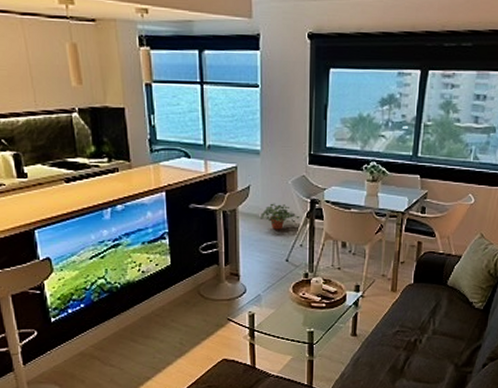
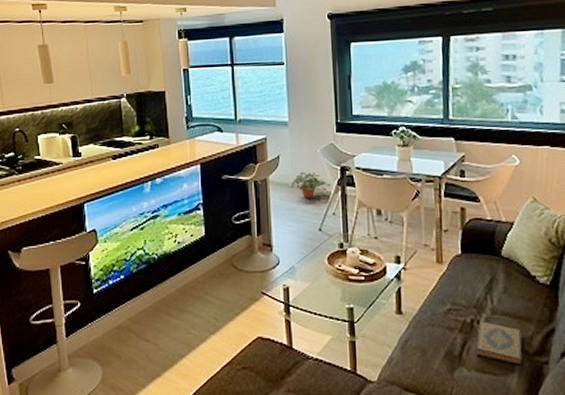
hardback book: none [415,341,454,375] -> present [475,321,523,366]

